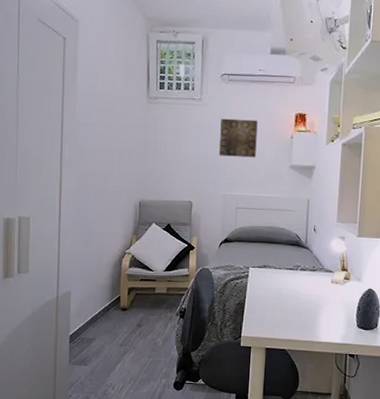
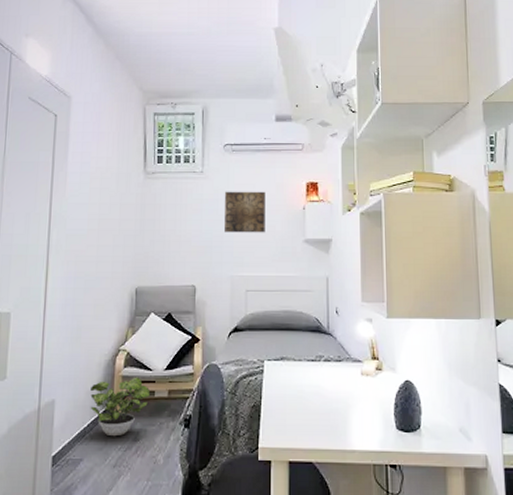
potted plant: none [100,275,151,323] -> present [90,377,150,437]

